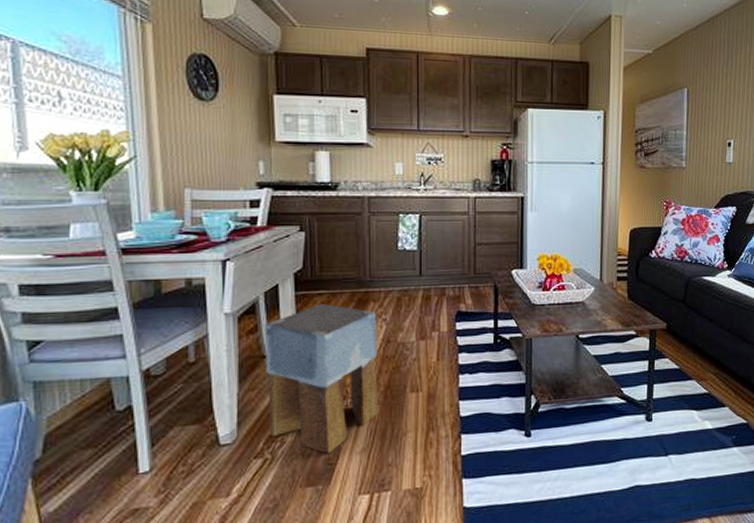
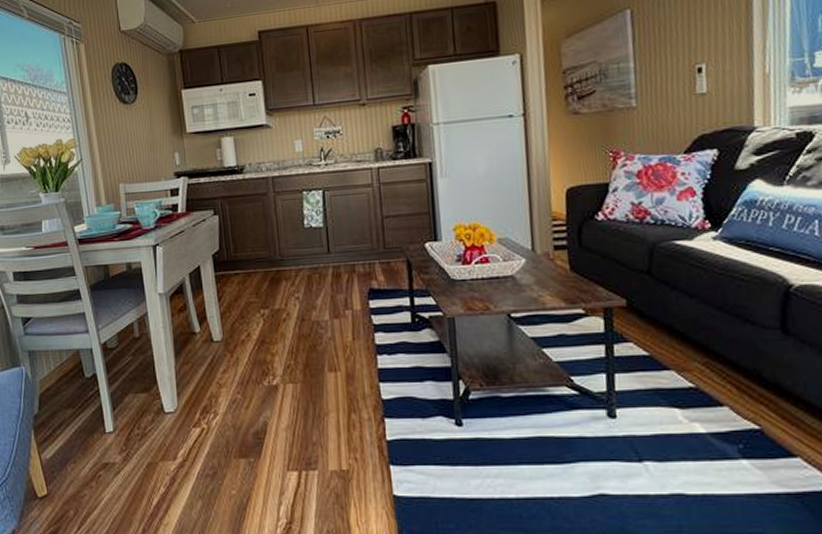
stool: present [264,303,378,454] -> none [191,283,299,429]

